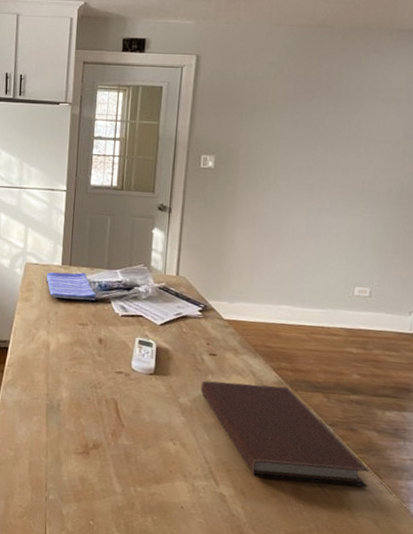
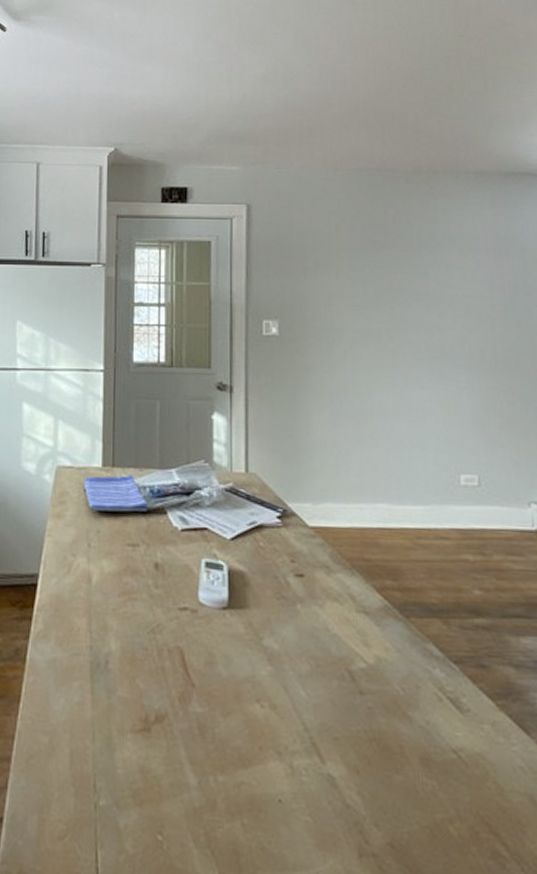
notebook: present [200,380,369,488] -> none [288,612,514,748]

